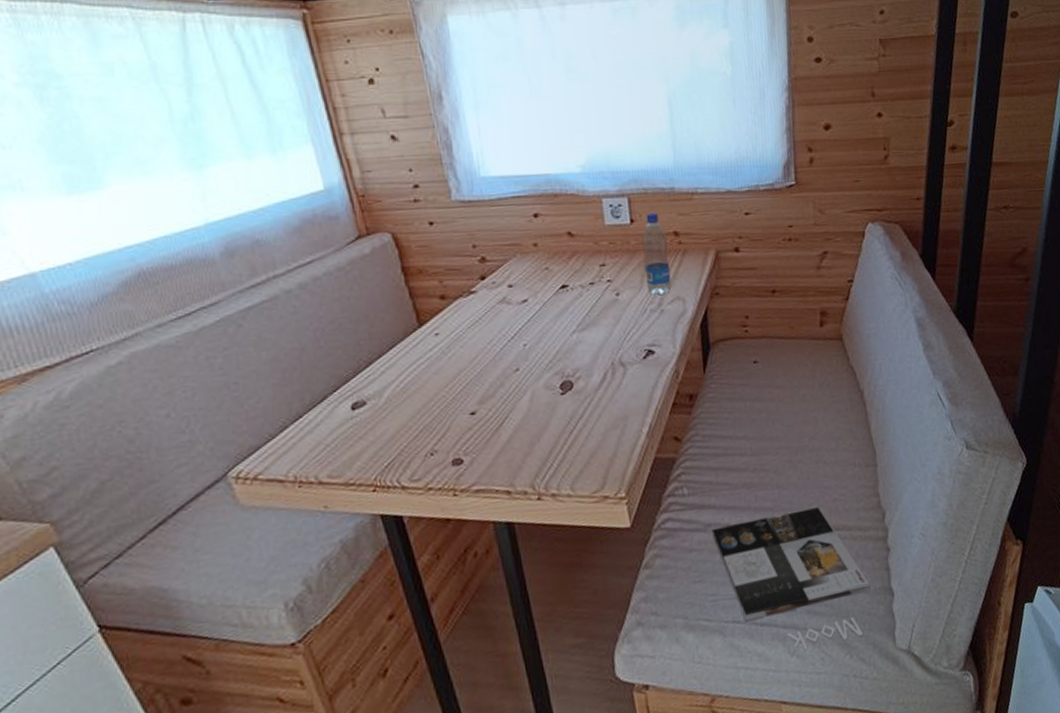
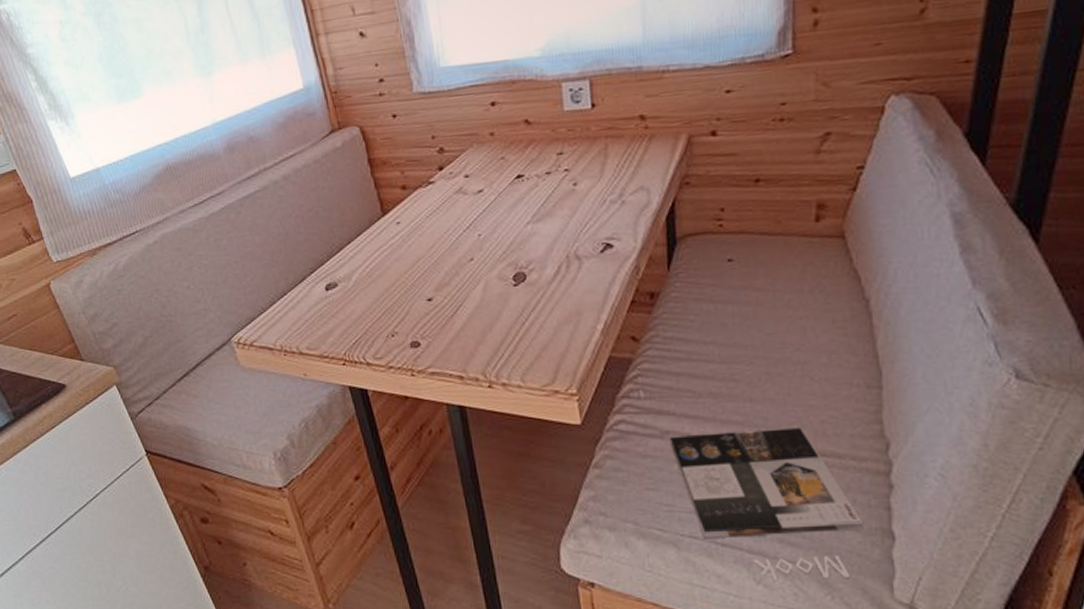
bottle: present [642,213,672,296] -> none [604,95,635,186]

